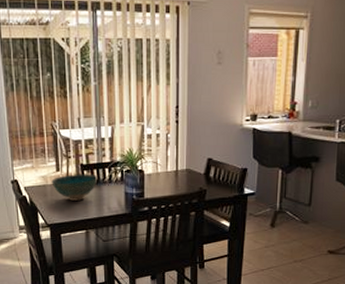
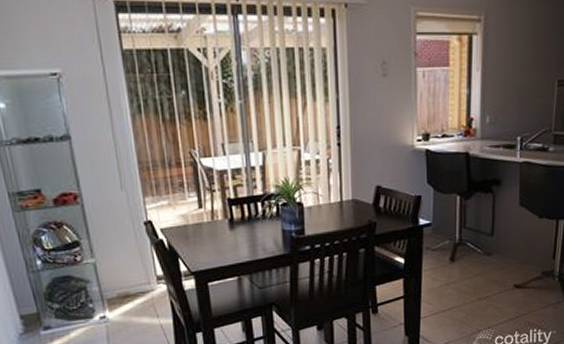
bowl: present [51,174,98,201] -> none [193,209,249,243]

